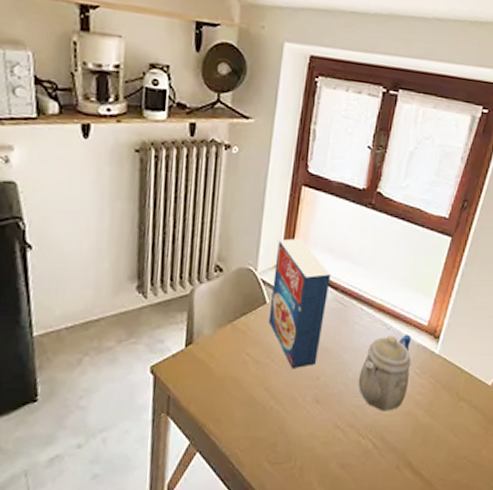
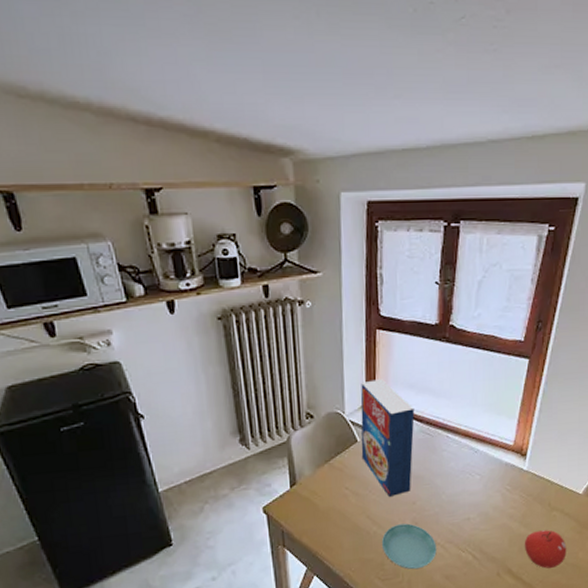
saucer: none [277,400,336,455] -> present [382,523,437,570]
teapot: present [358,334,412,412] -> none [452,455,501,527]
fruit: none [427,422,471,465] -> present [524,530,567,569]

